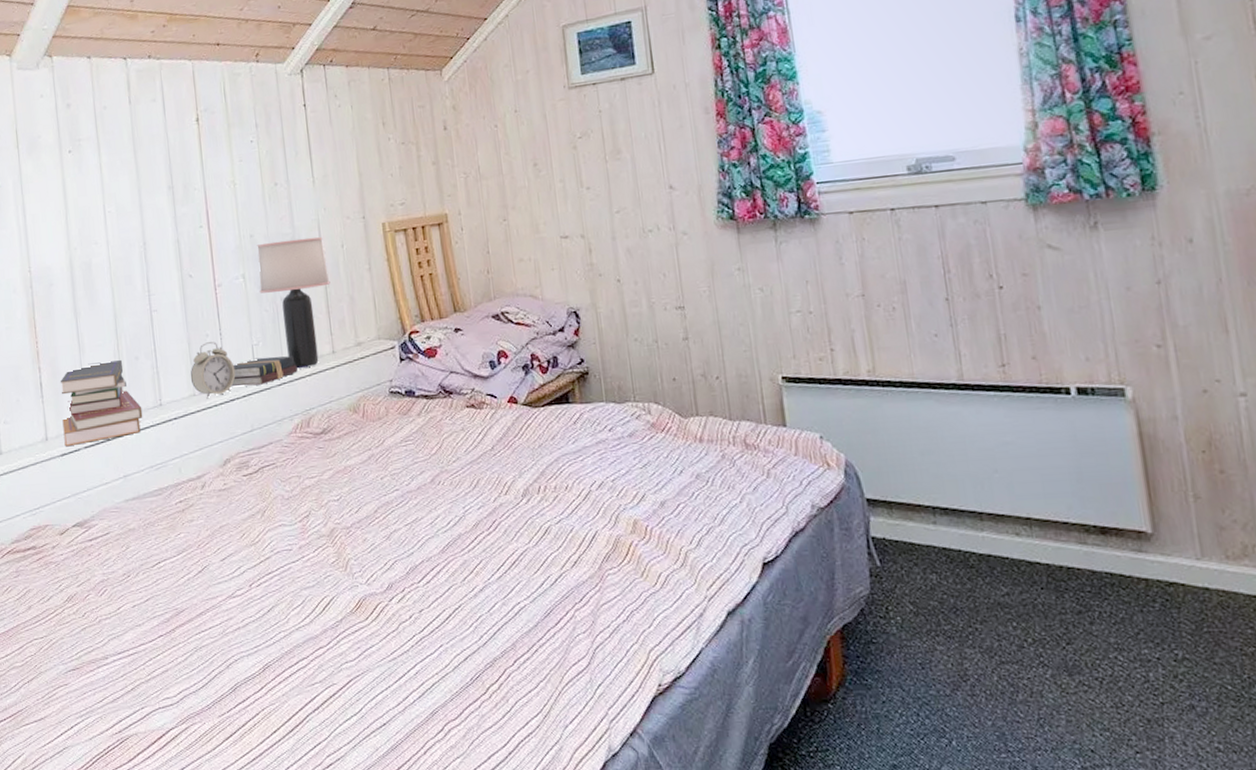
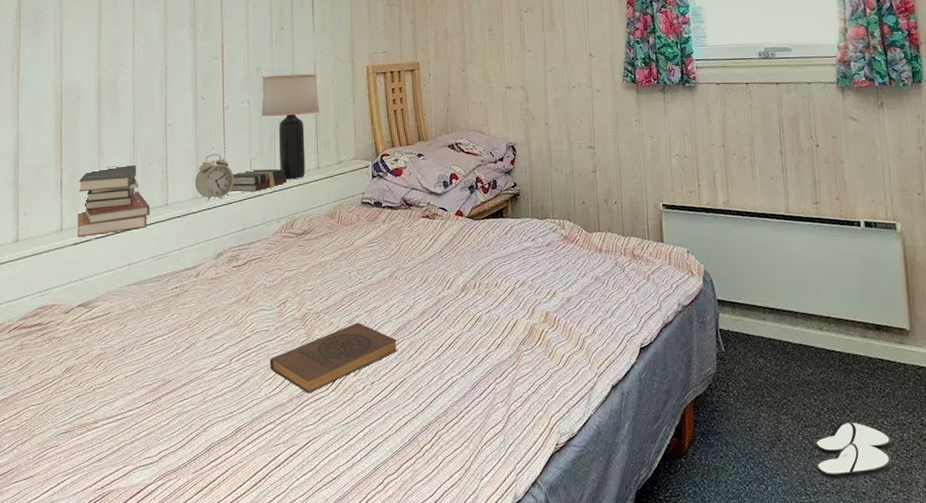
book: none [295,538,449,624] -> present [270,322,398,393]
slippers: none [1014,655,1134,732] -> present [813,421,894,479]

